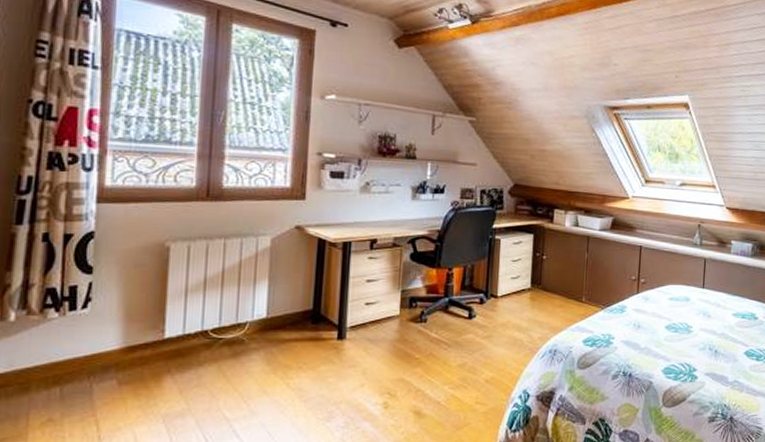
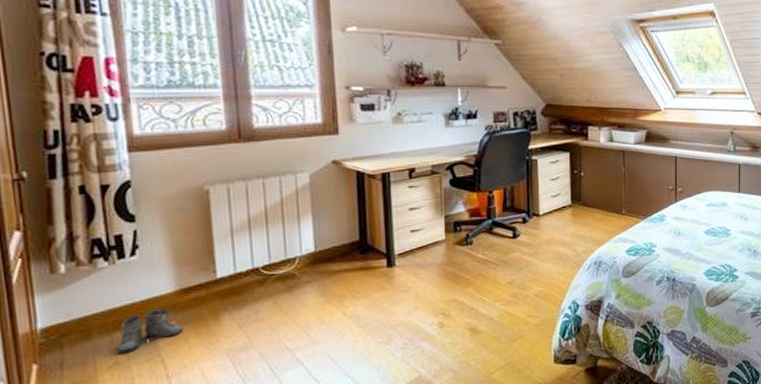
boots: none [47,367,123,409] -> present [111,309,184,353]

